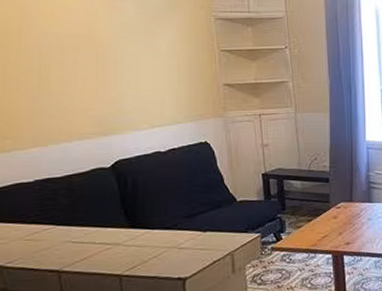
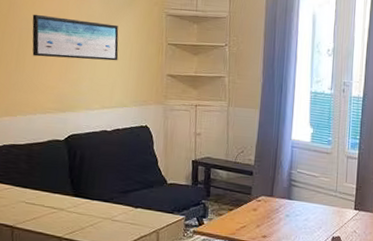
wall art: none [53,26,164,75] -> present [32,14,119,61]

